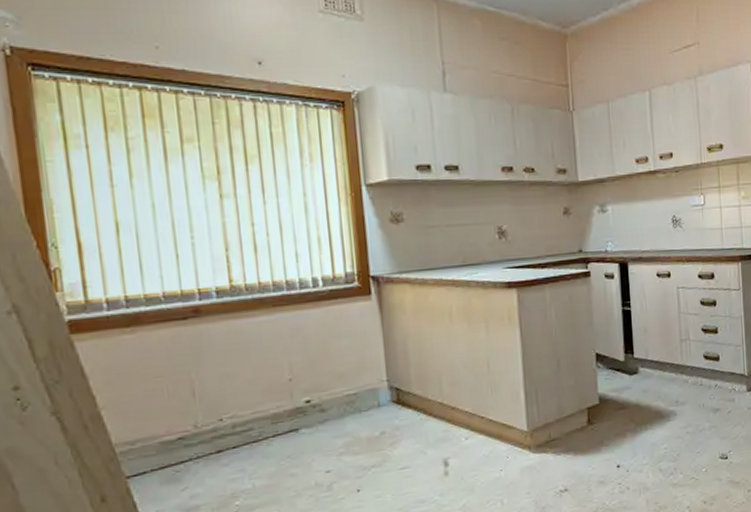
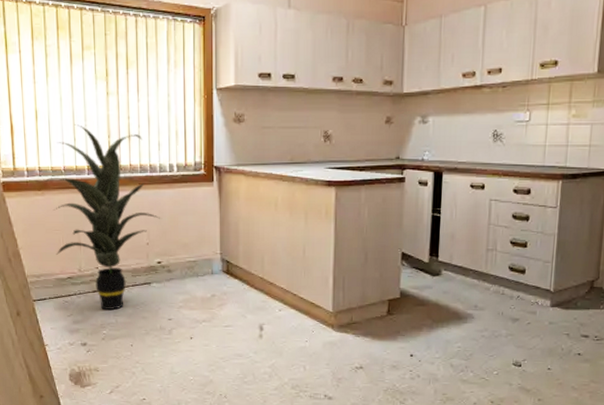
indoor plant: none [137,237,305,473] -> present [46,124,160,310]

